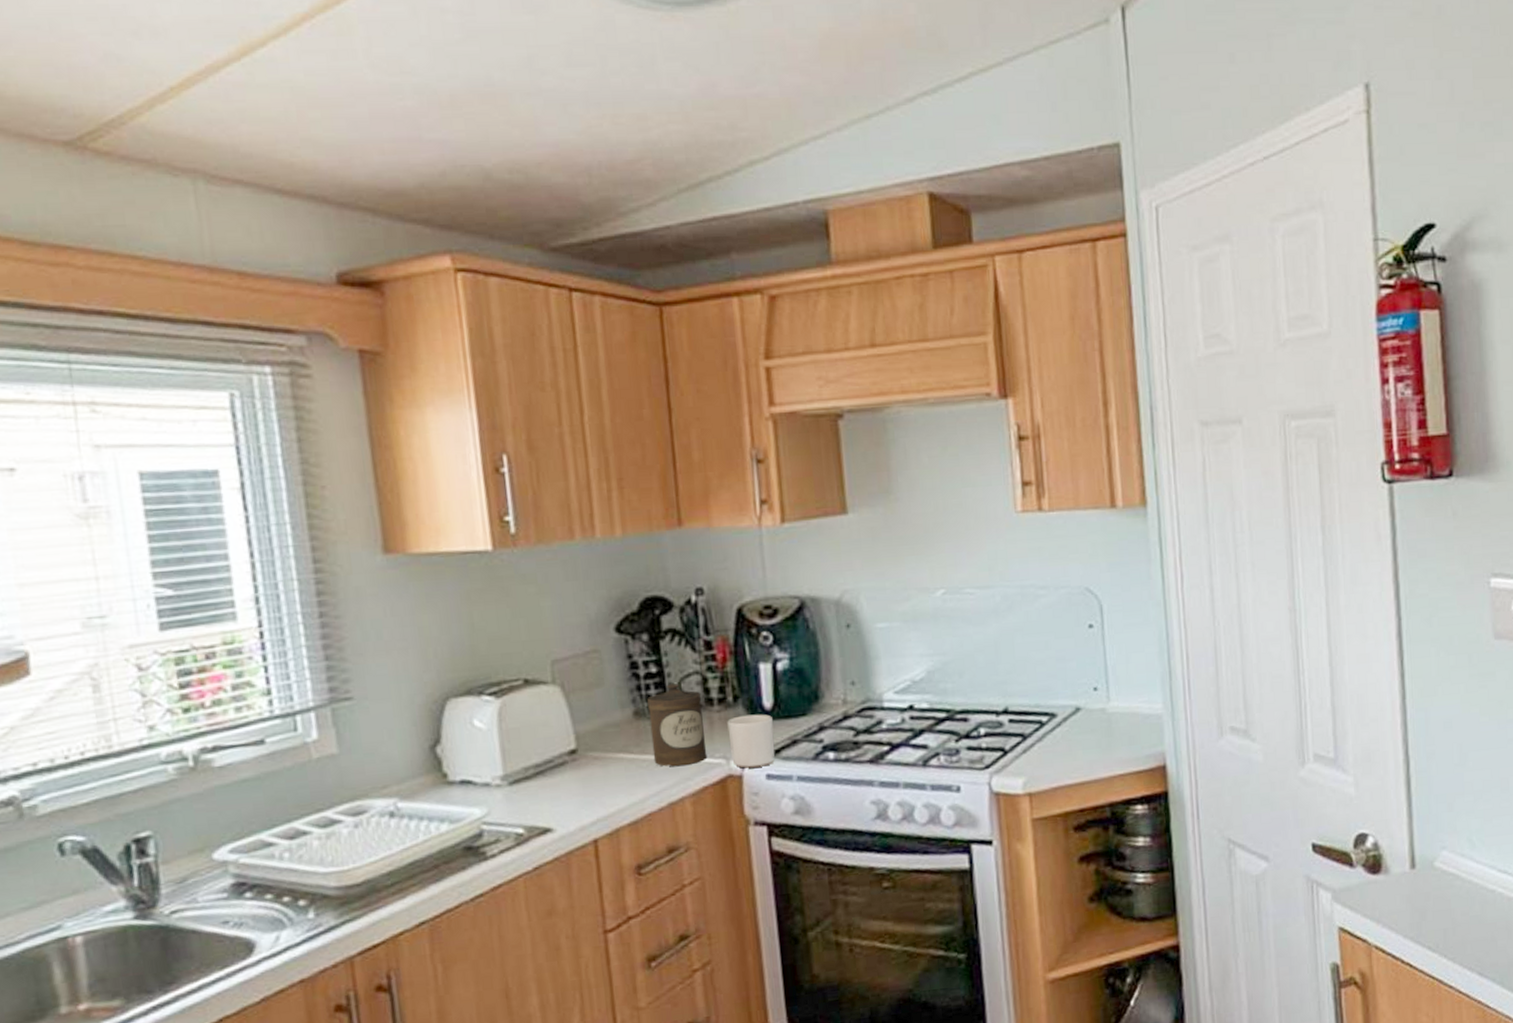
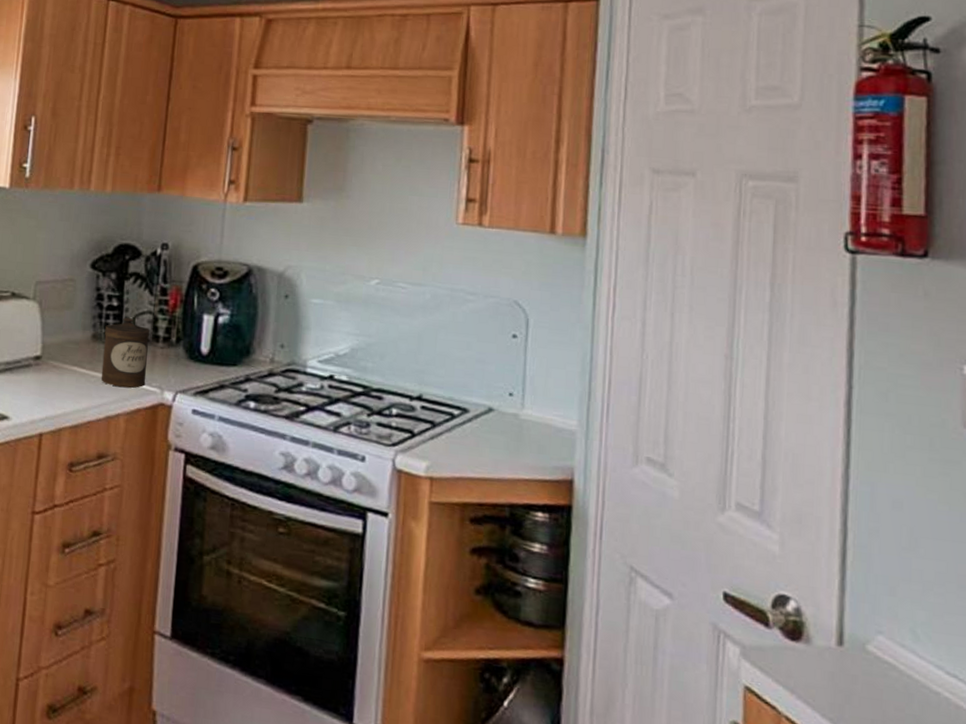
mug: present [727,714,775,768] -> none [165,355,206,402]

